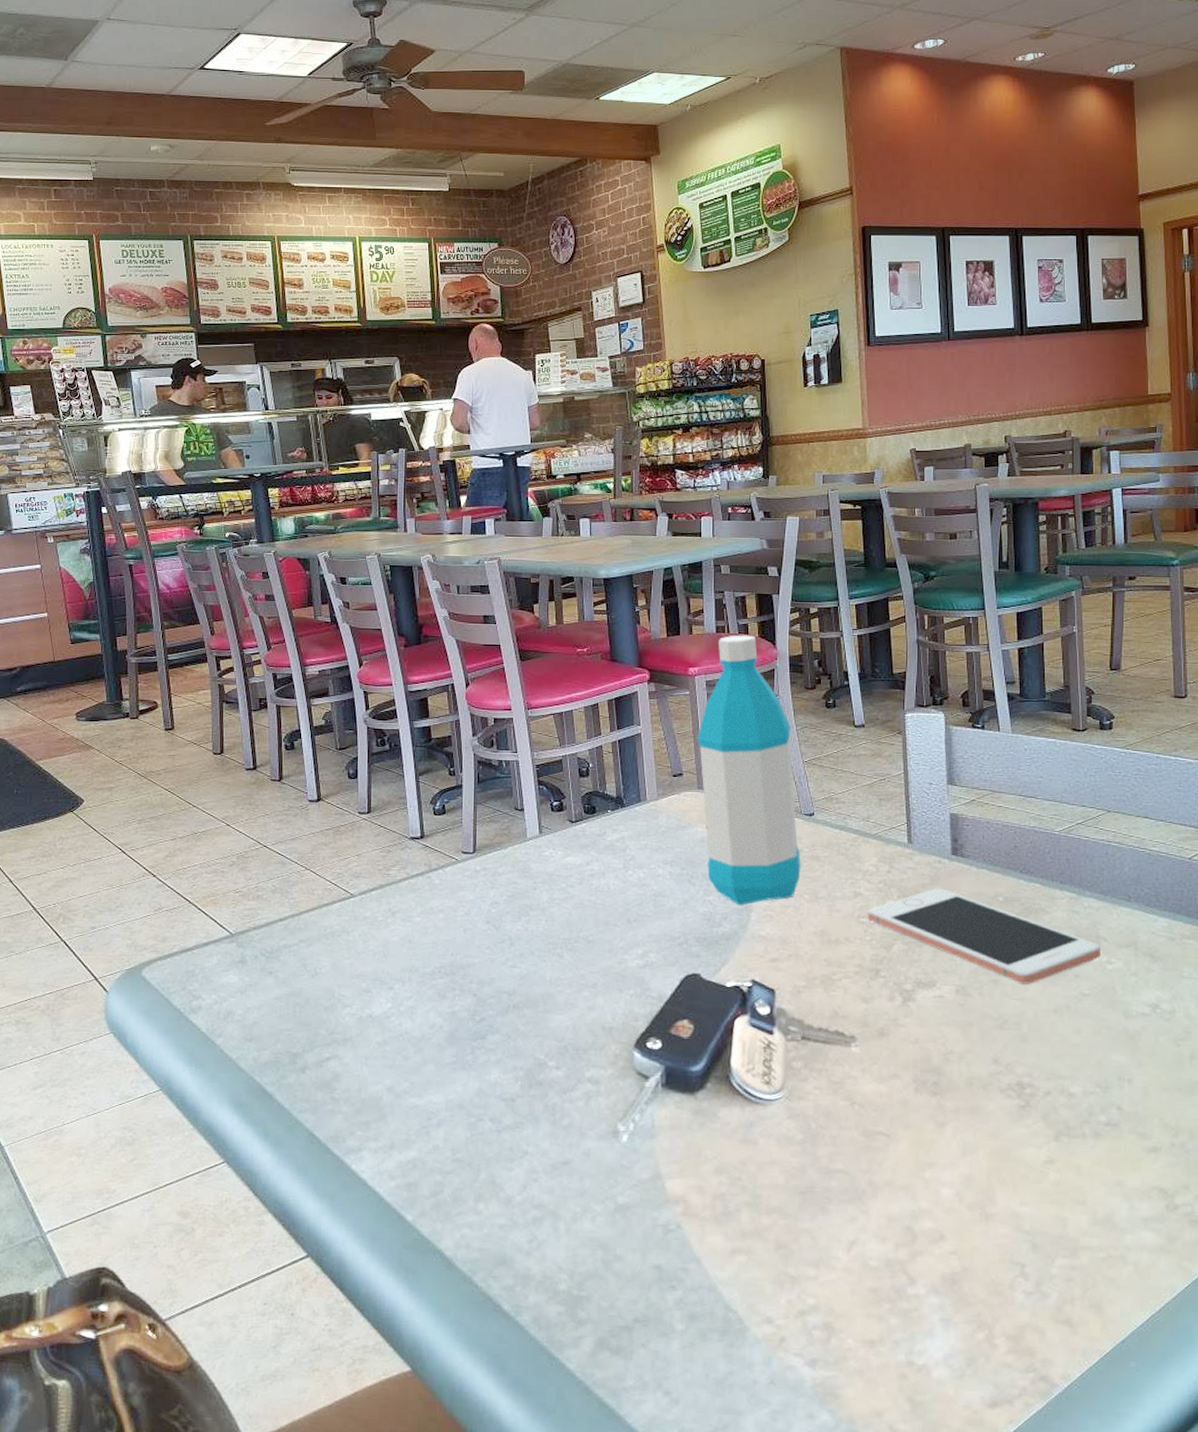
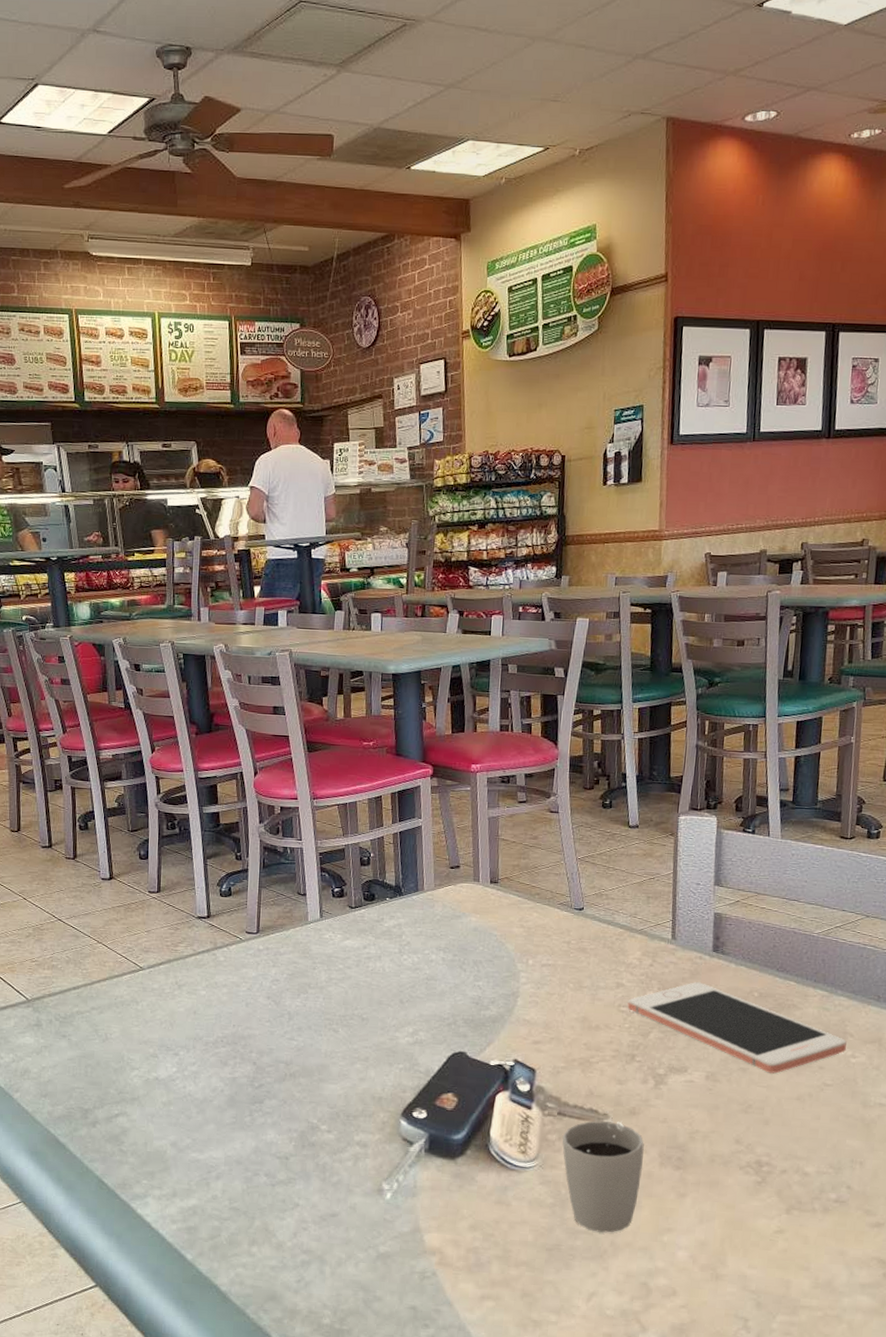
water bottle: present [696,635,801,906] -> none [475,734,568,991]
cup: none [808,1034,896,1171] -> present [562,1112,644,1233]

